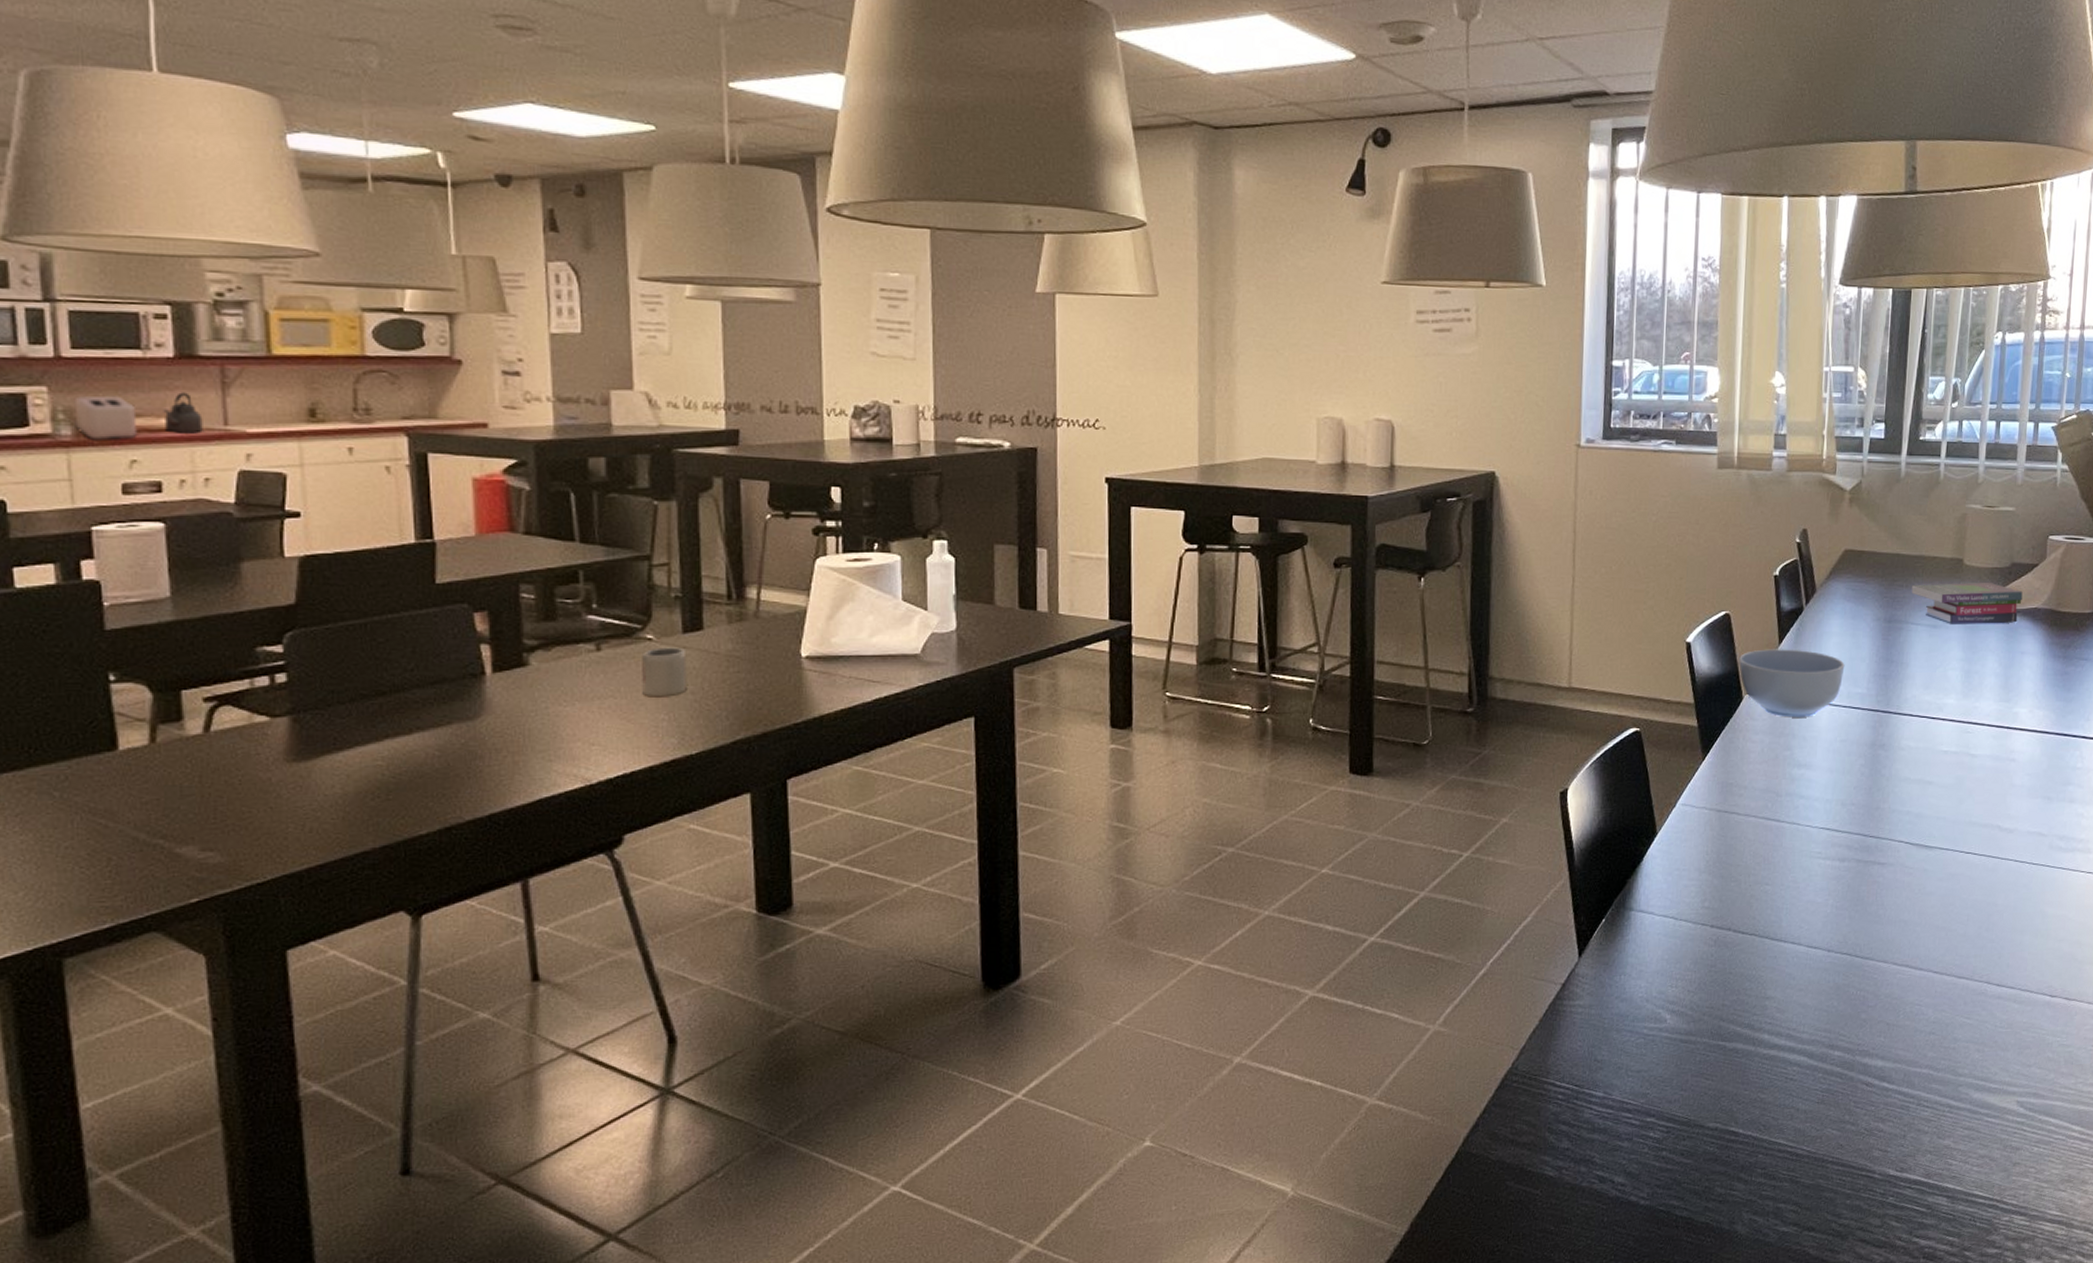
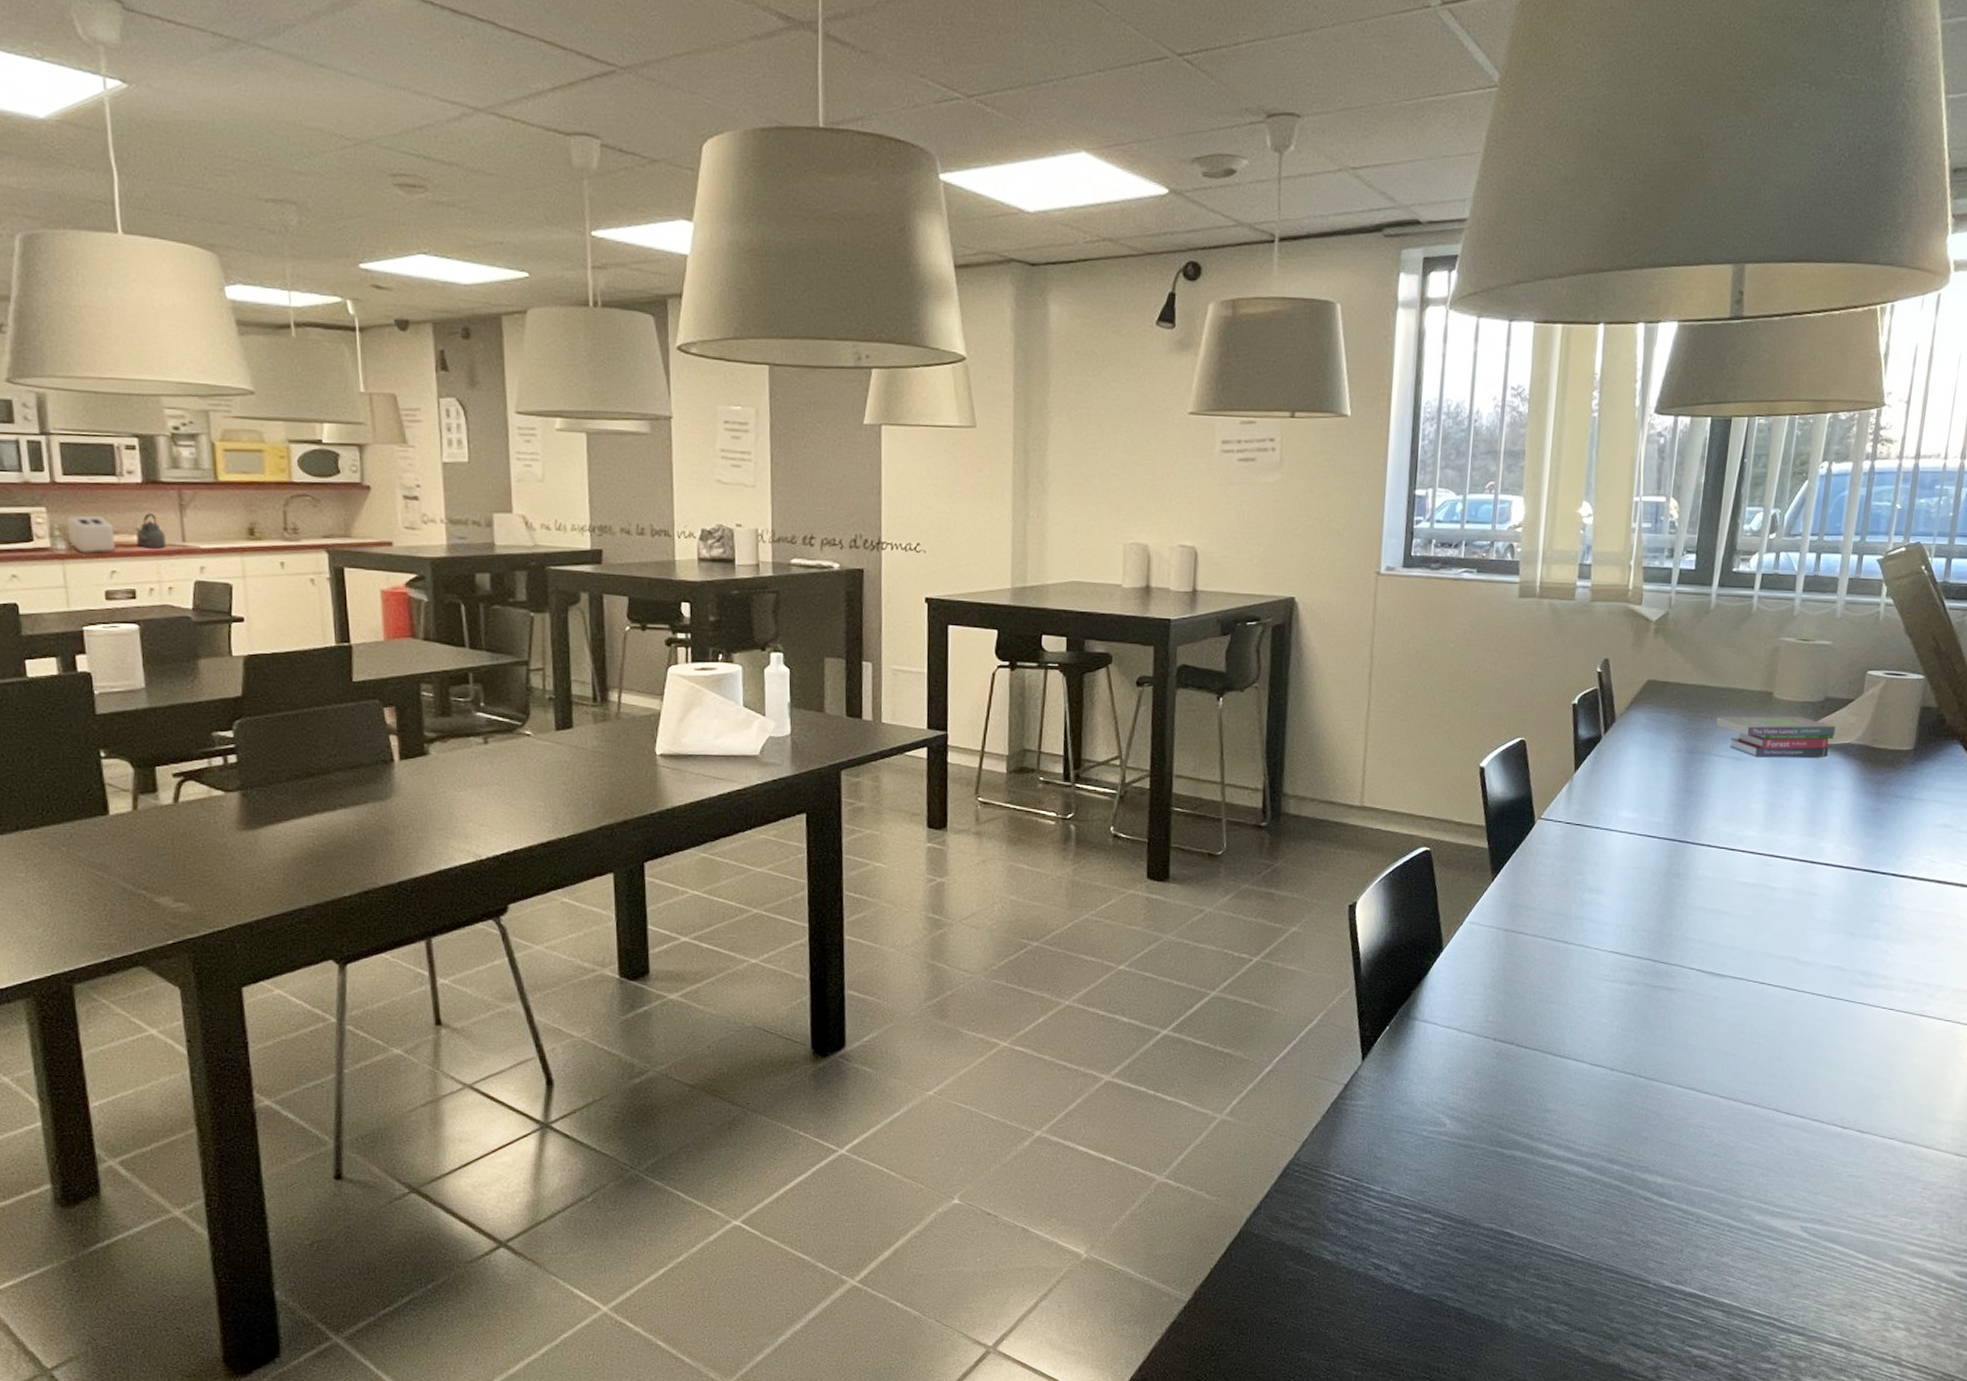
cup: present [642,647,687,698] -> none [522,742,560,787]
bowl: present [1739,649,1845,718] -> none [1533,776,1642,844]

